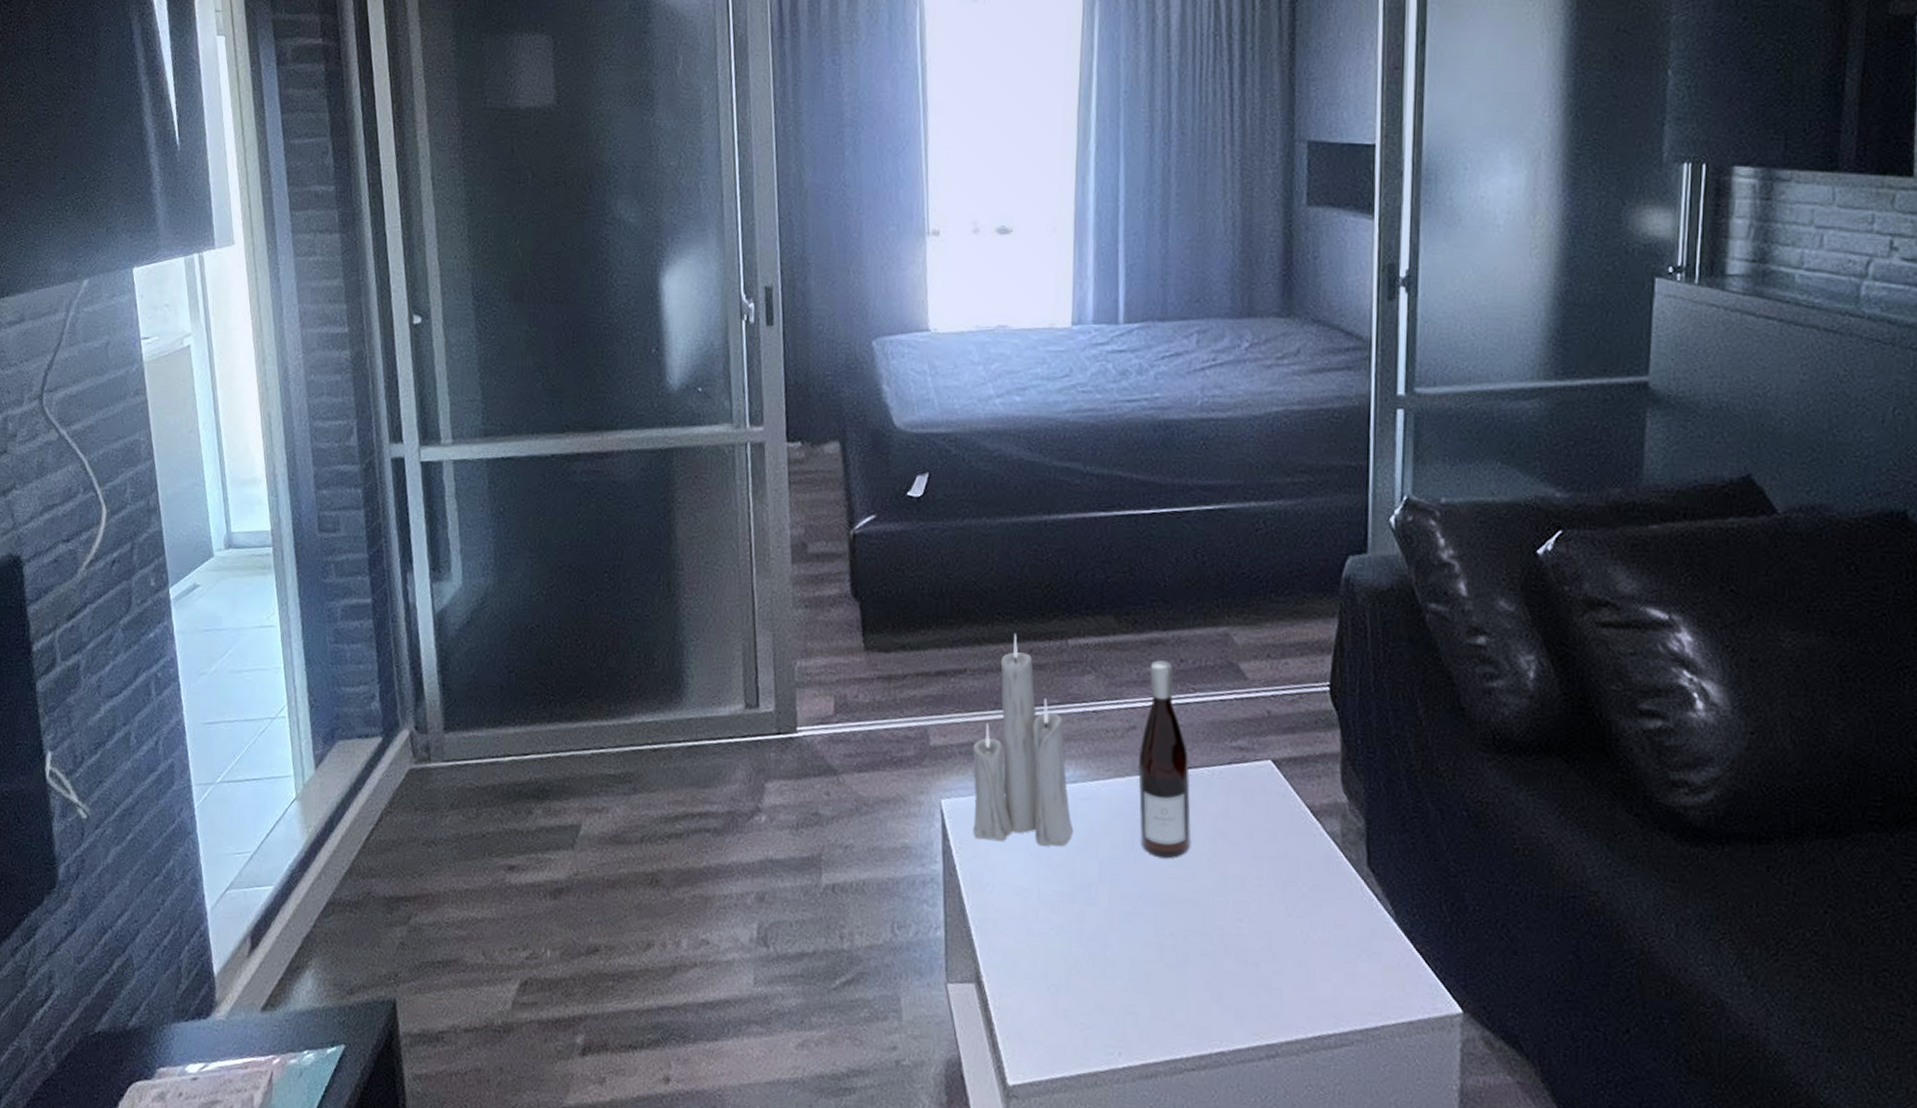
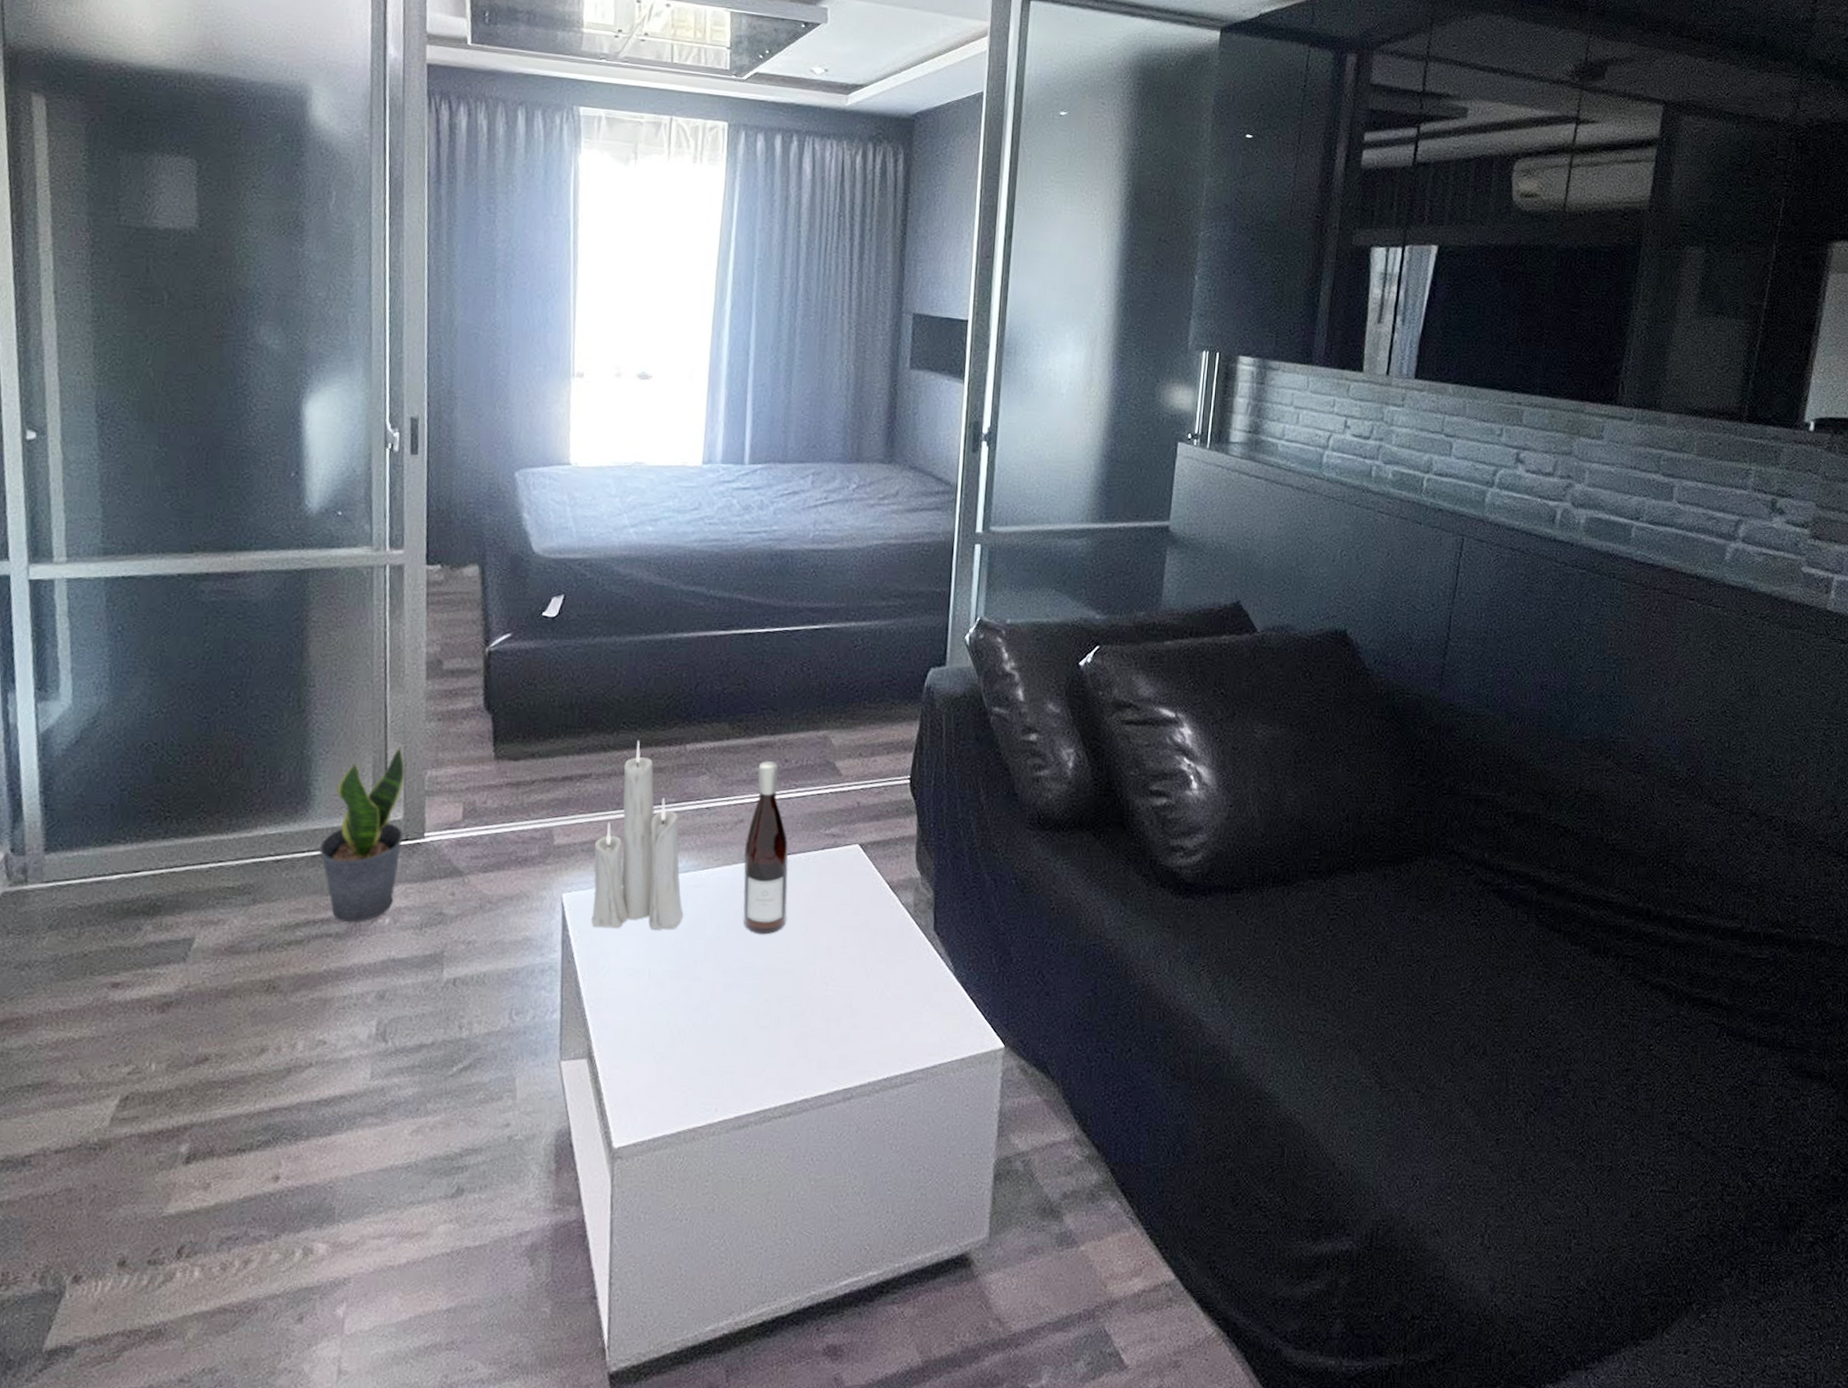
potted plant: none [693,635,776,819] -> present [318,747,405,923]

